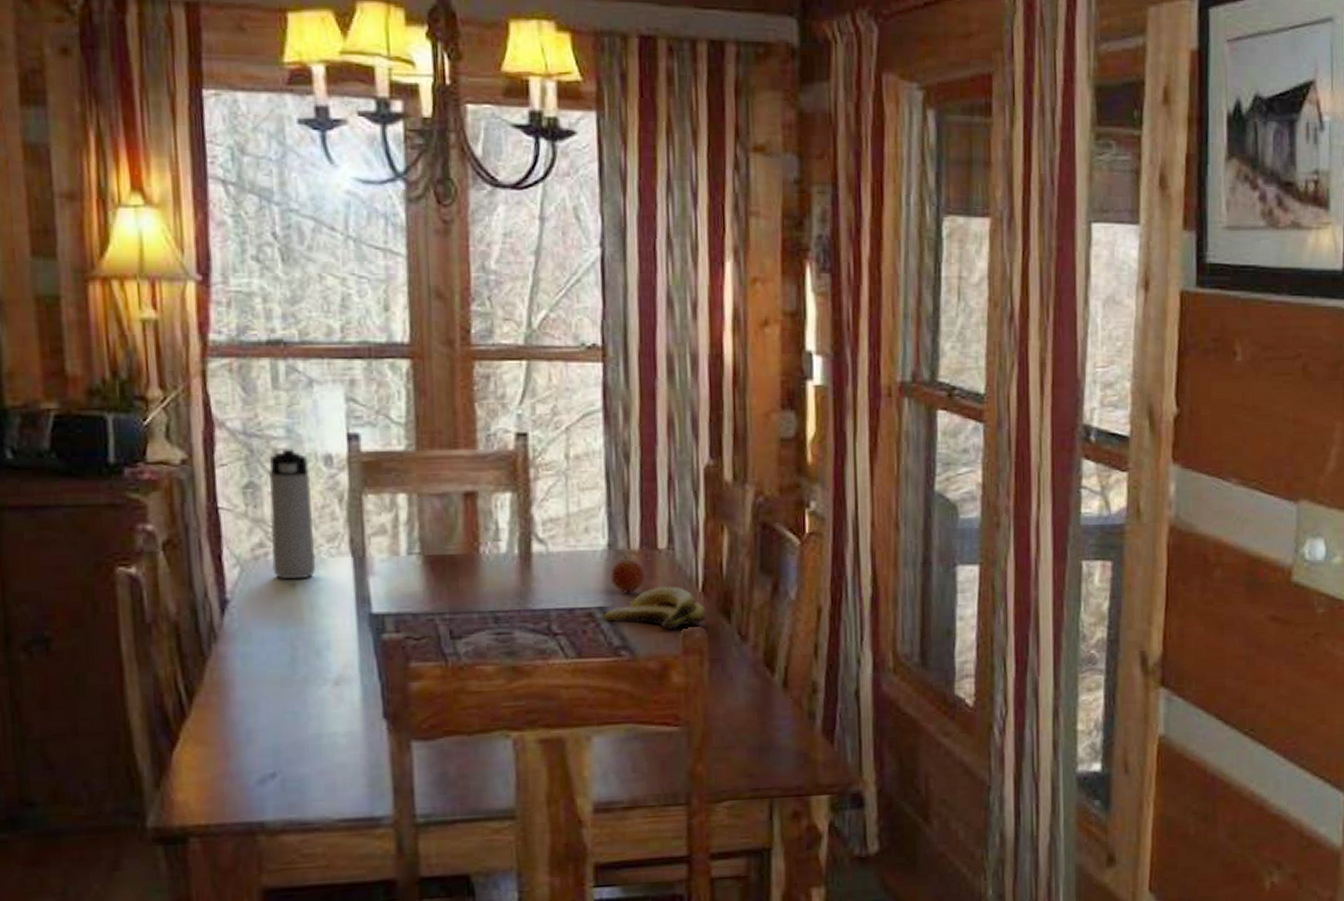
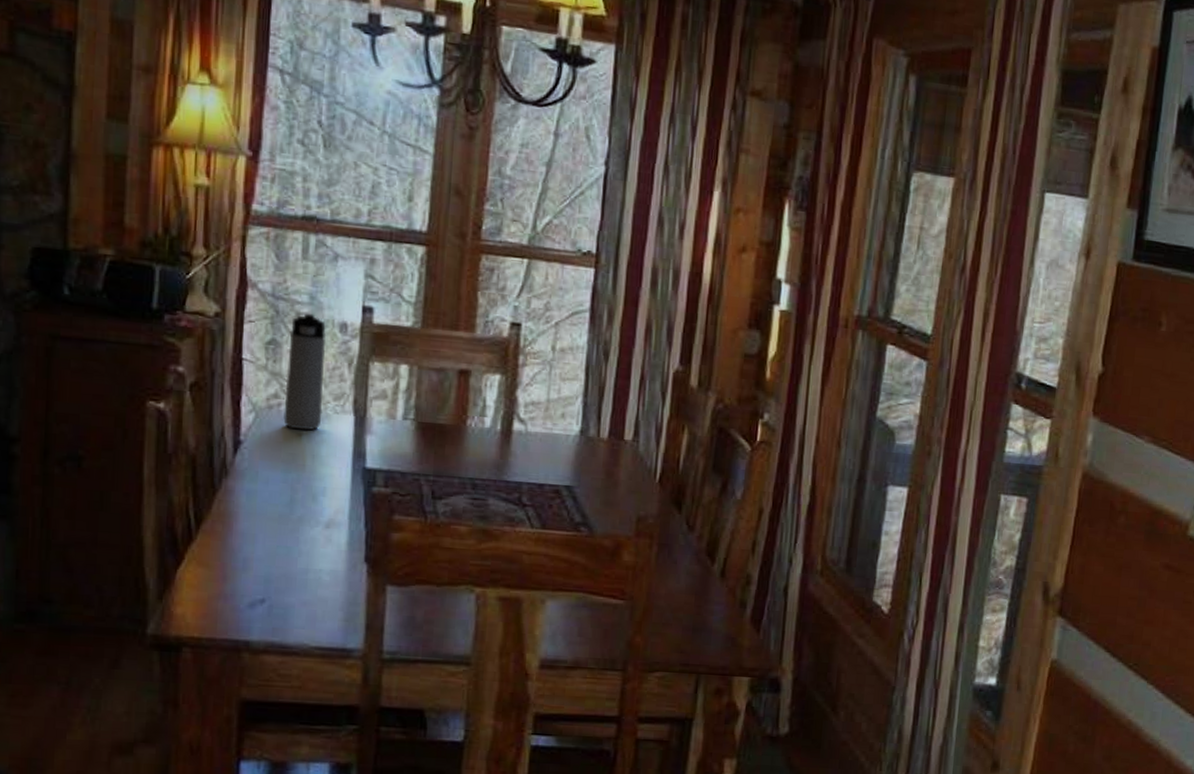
banana: present [603,586,706,630] -> none [569,473,660,513]
fruit: present [610,556,644,593] -> none [579,443,610,476]

